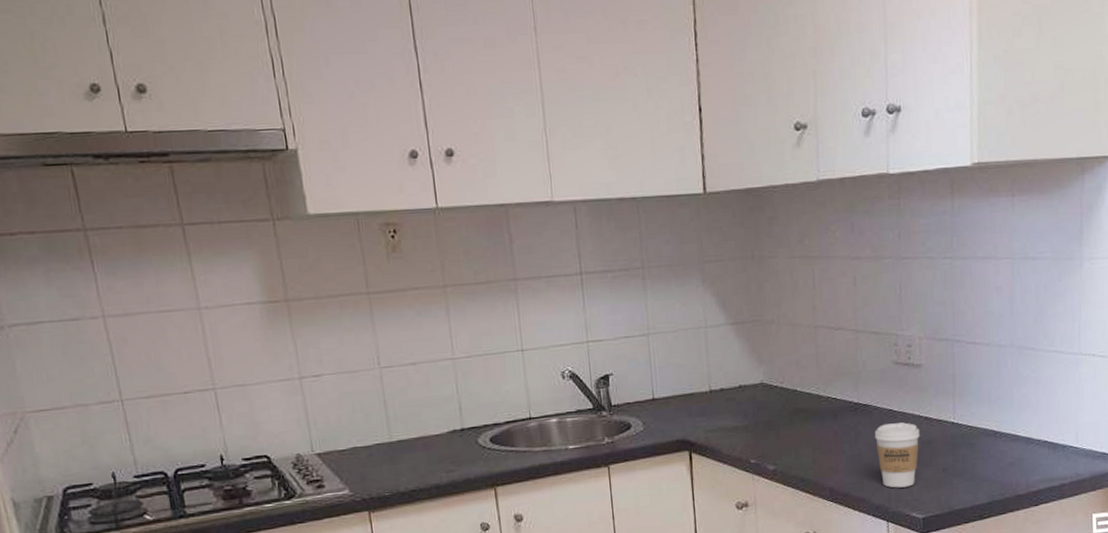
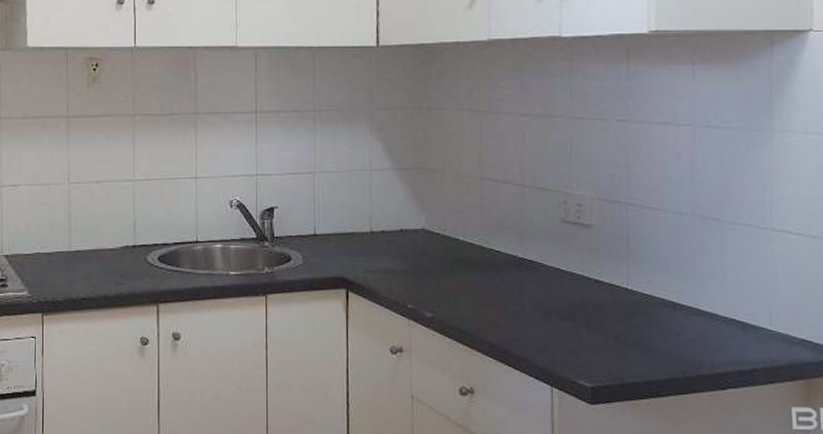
coffee cup: present [874,422,920,488] -> none [539,283,589,352]

